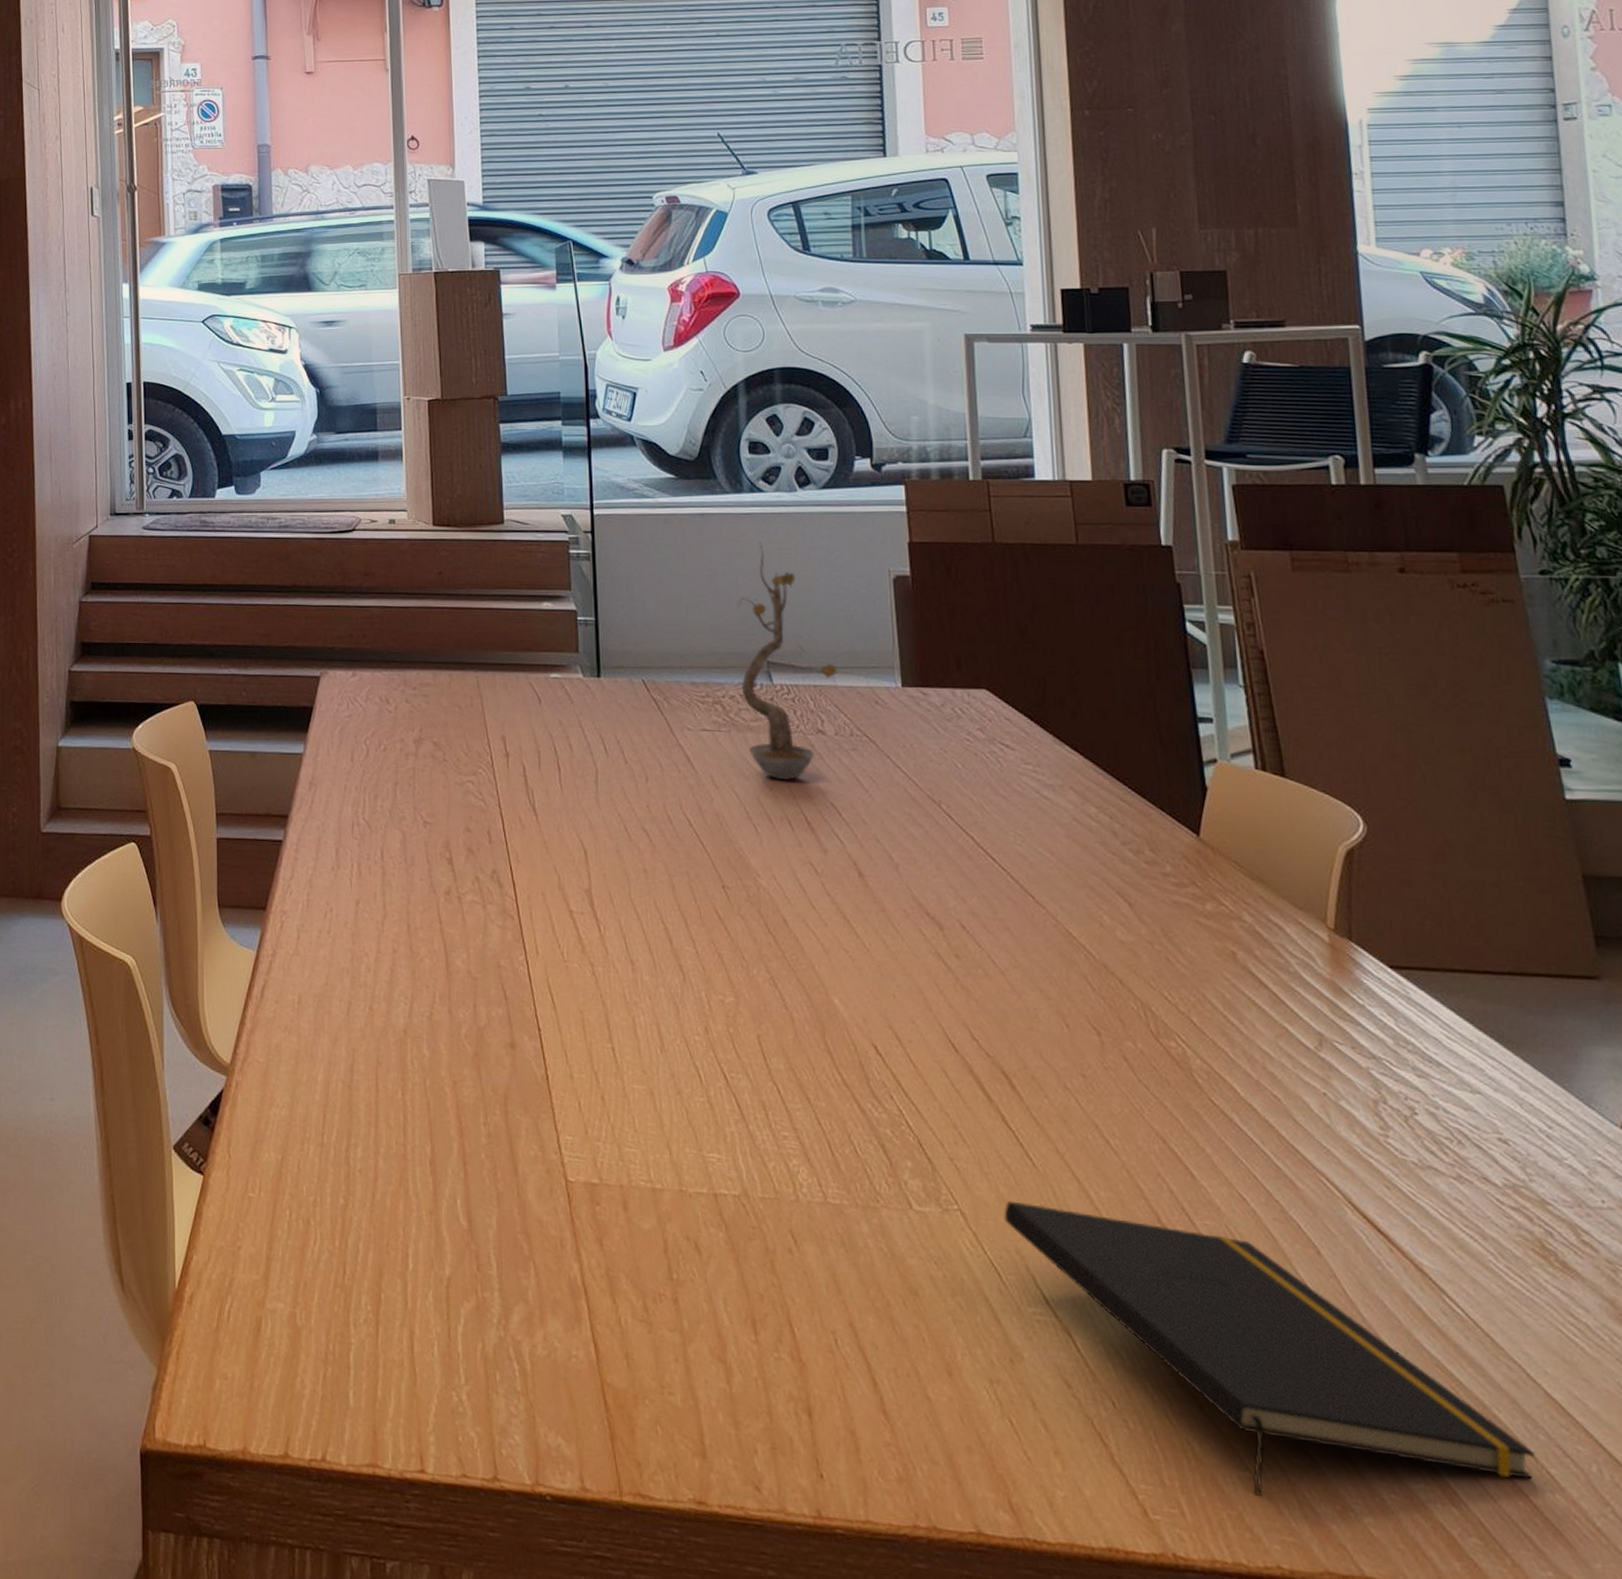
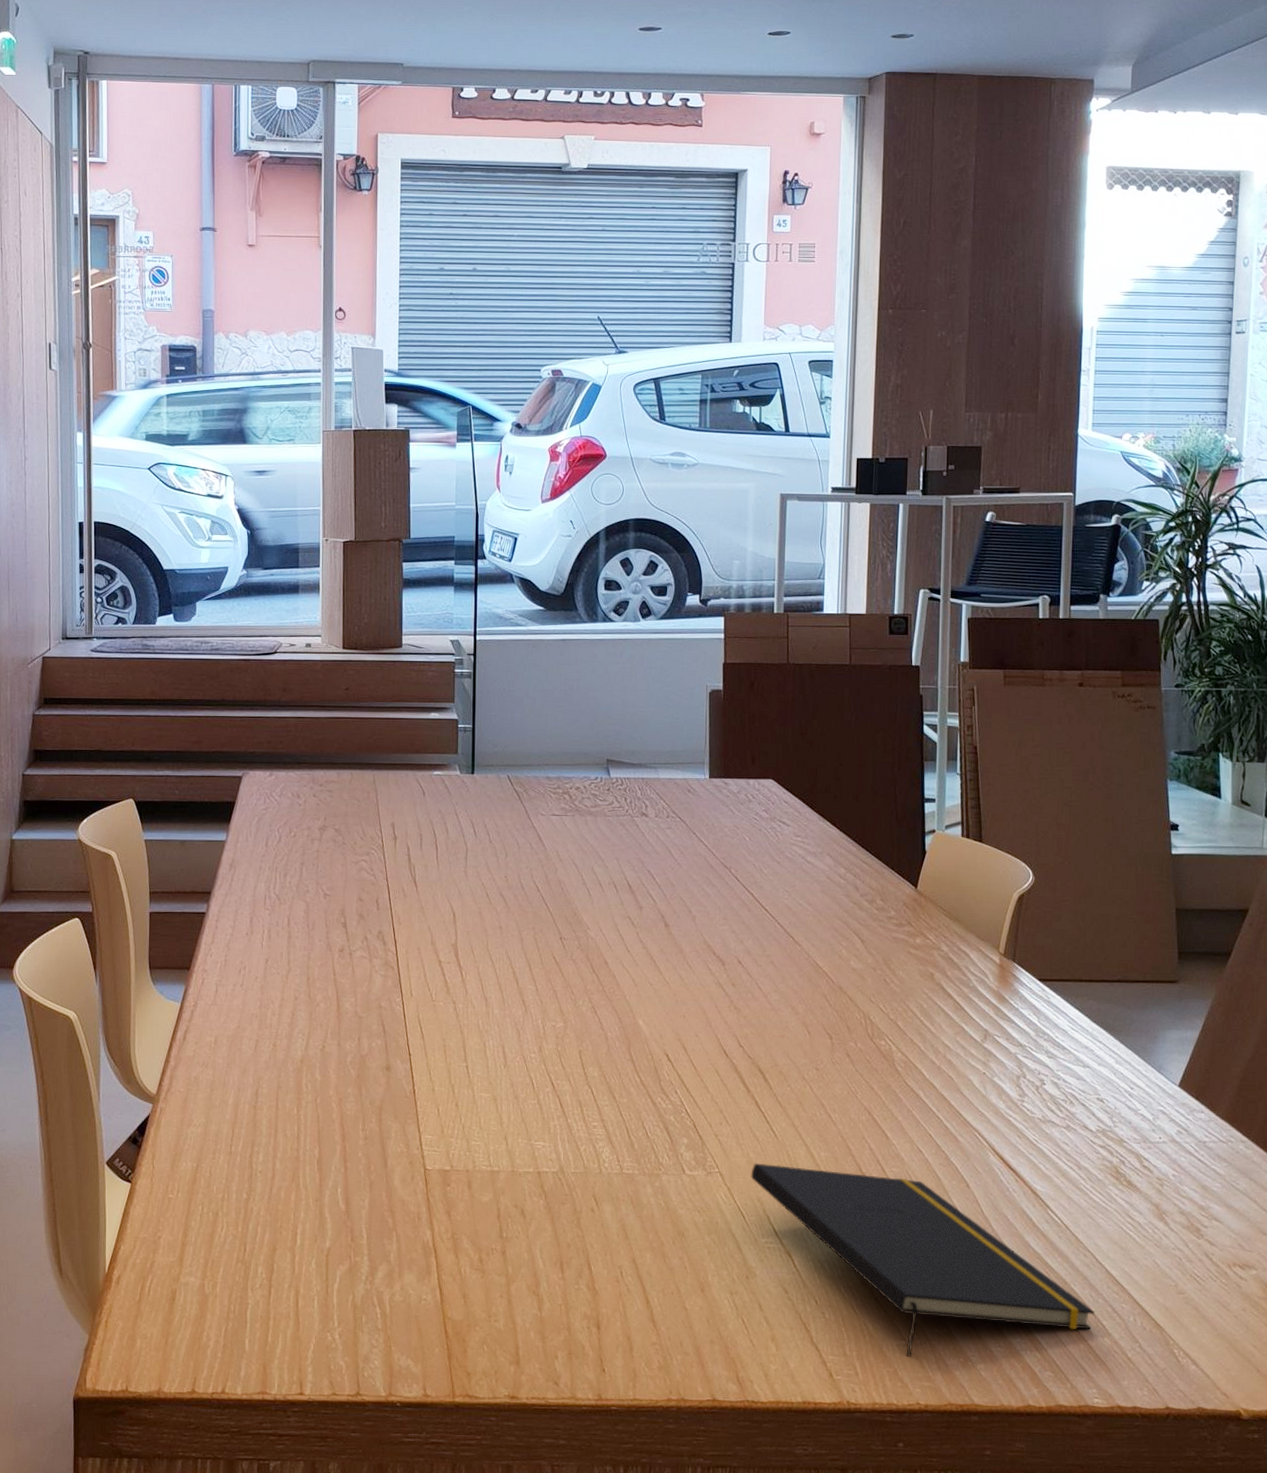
plant: present [737,542,838,780] -> none [585,663,661,853]

